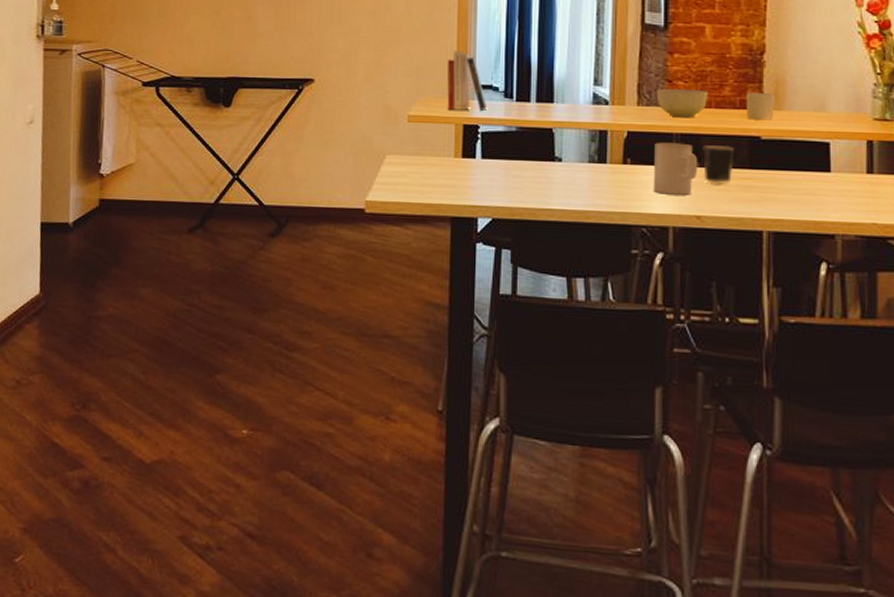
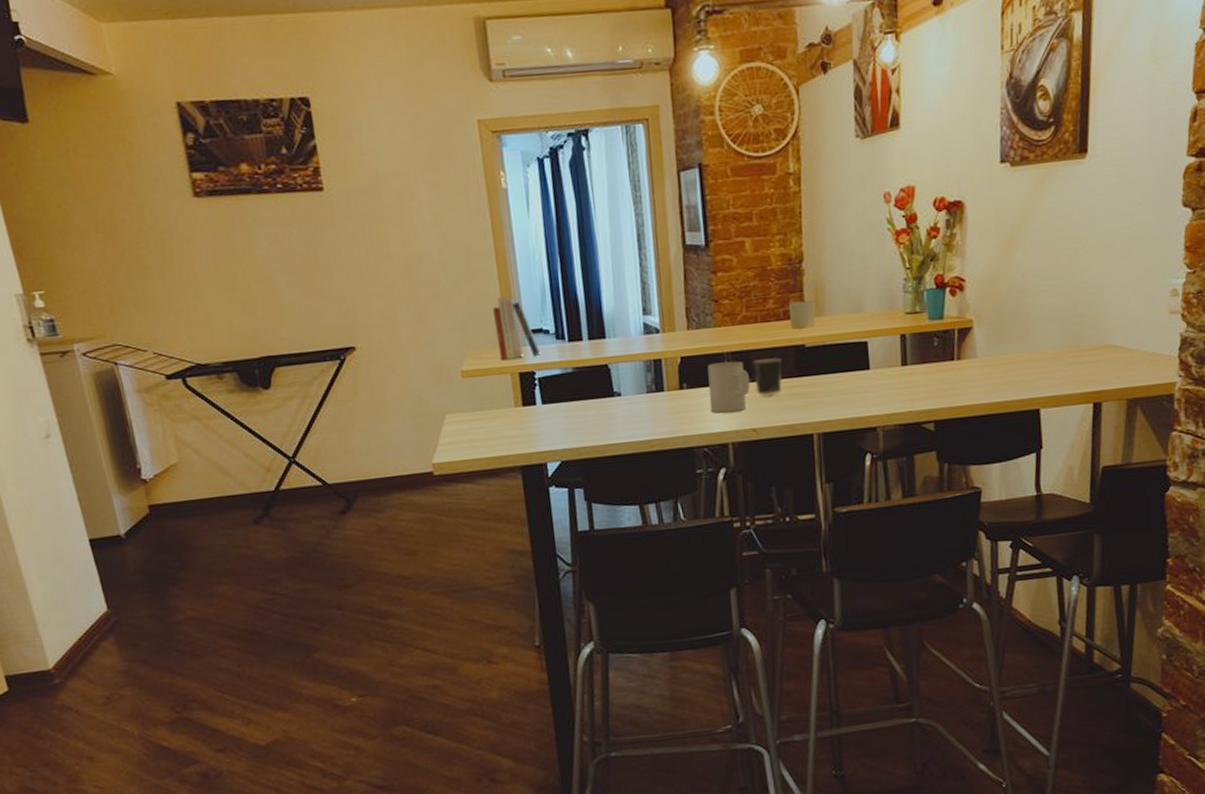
bowl: present [656,88,709,118] -> none [704,305,754,337]

